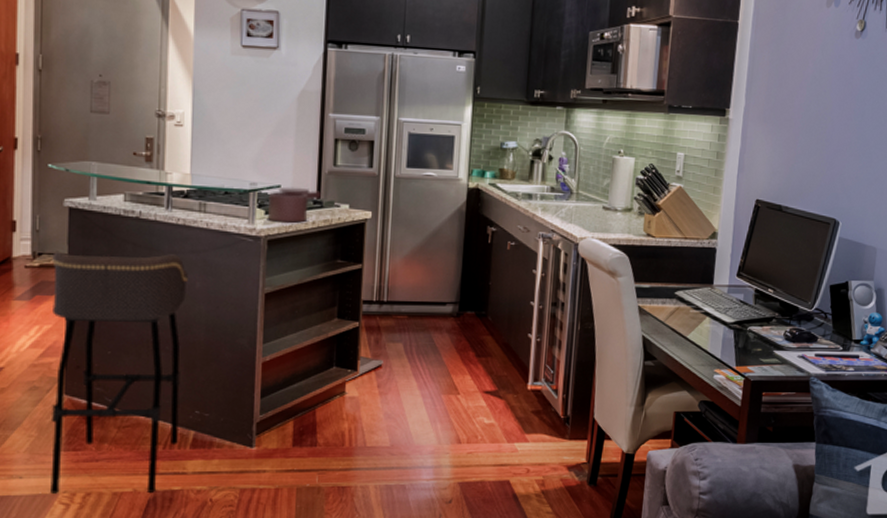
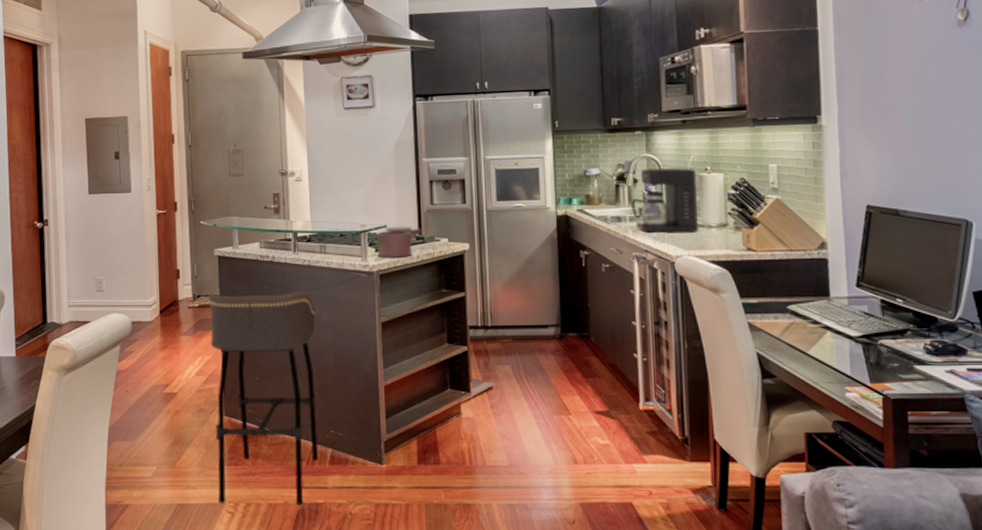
coffee maker: none [544,147,609,215] -> present [631,168,700,233]

